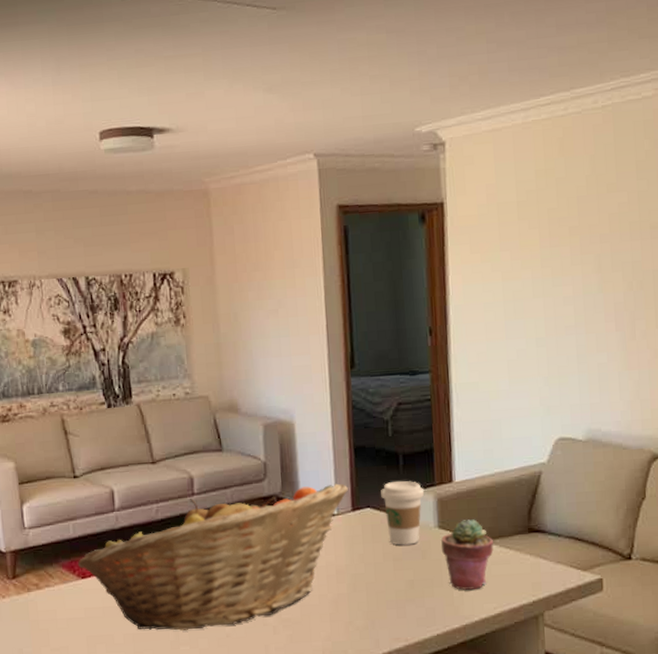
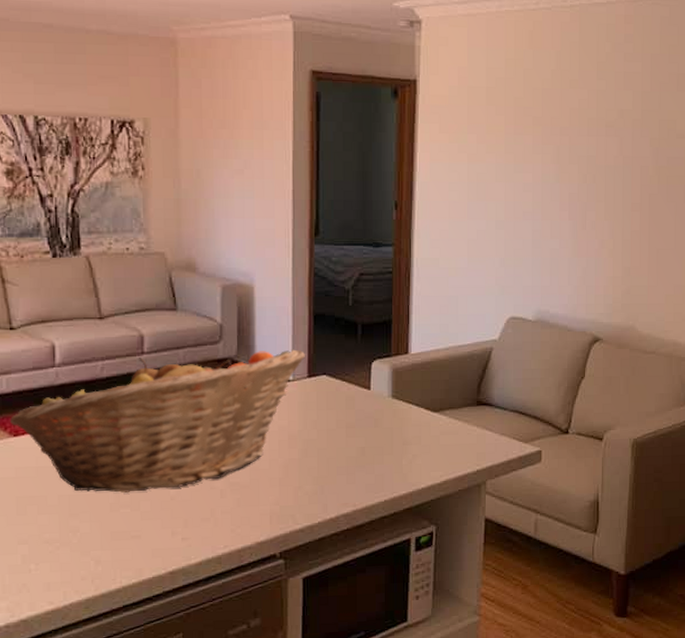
coffee cup: present [381,480,425,545] -> none [338,349,381,413]
potted succulent: present [441,519,494,590] -> none [394,390,443,458]

